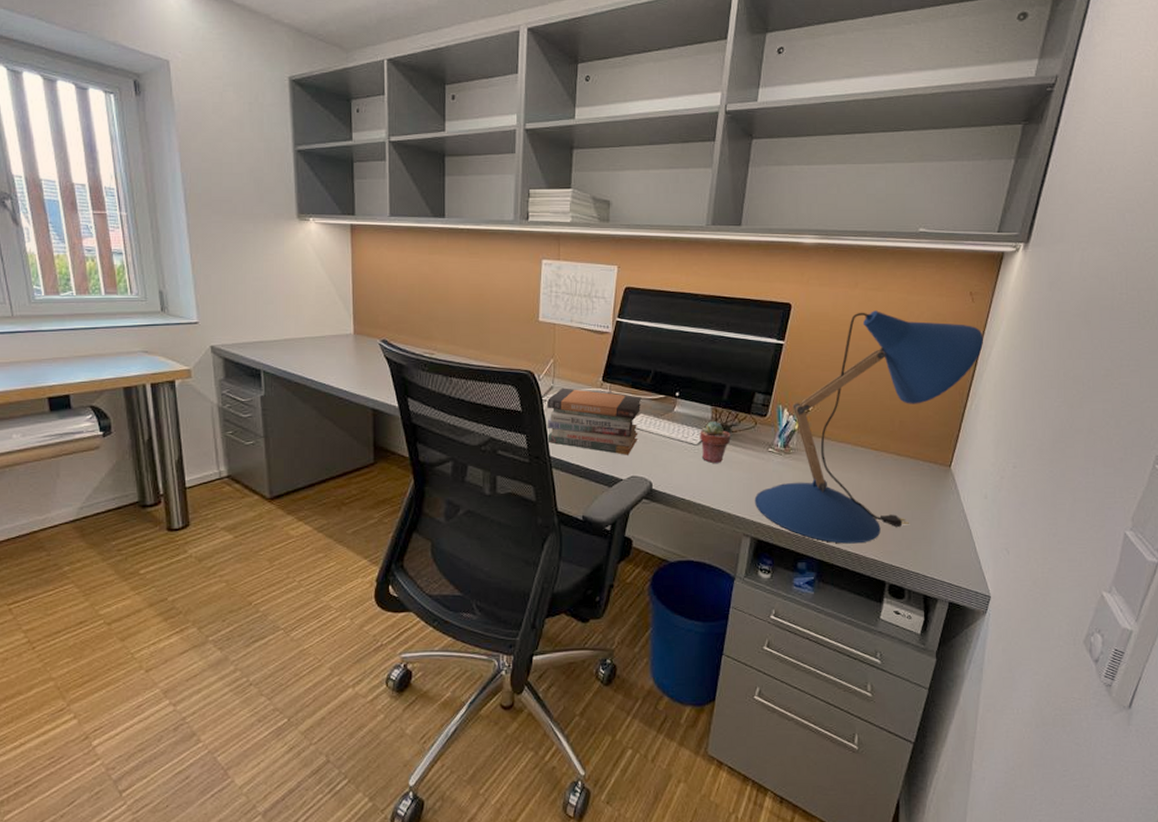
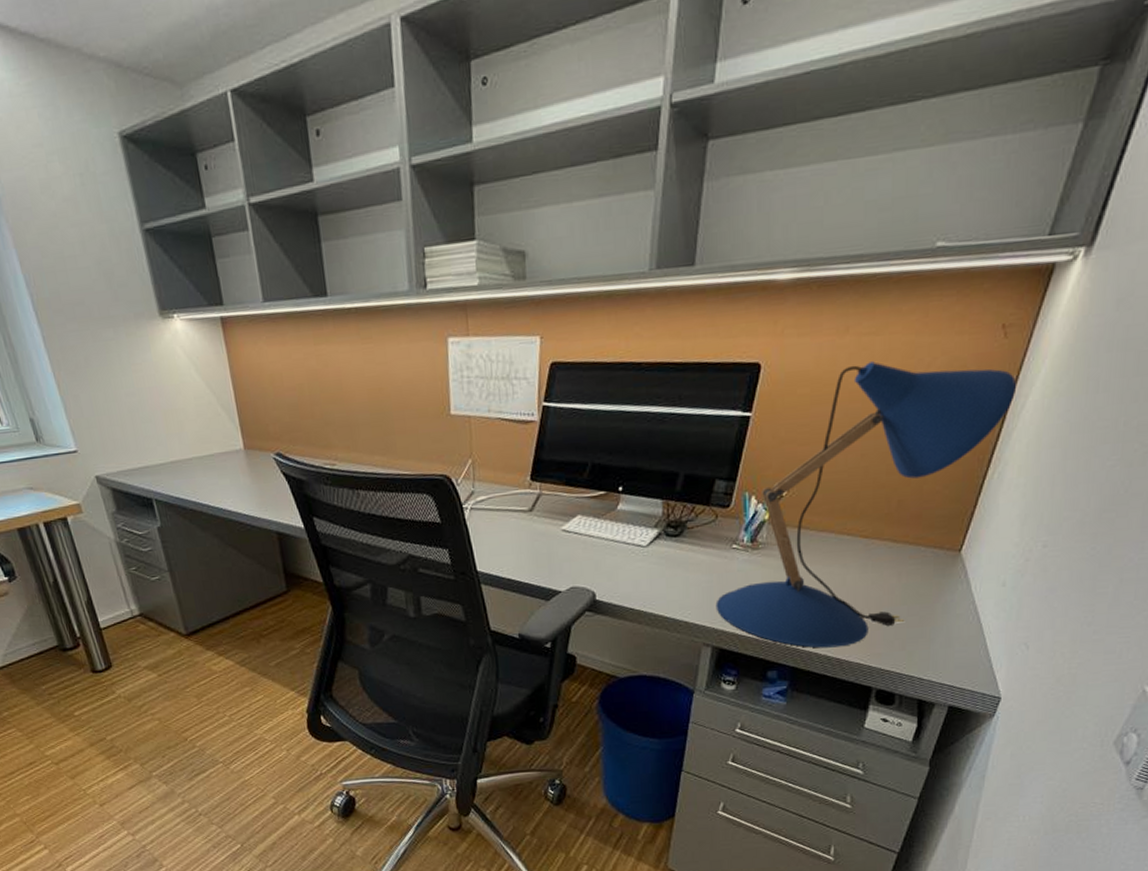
book stack: present [547,388,642,455] -> none [469,491,578,564]
potted succulent: present [700,421,731,464] -> none [649,517,687,567]

